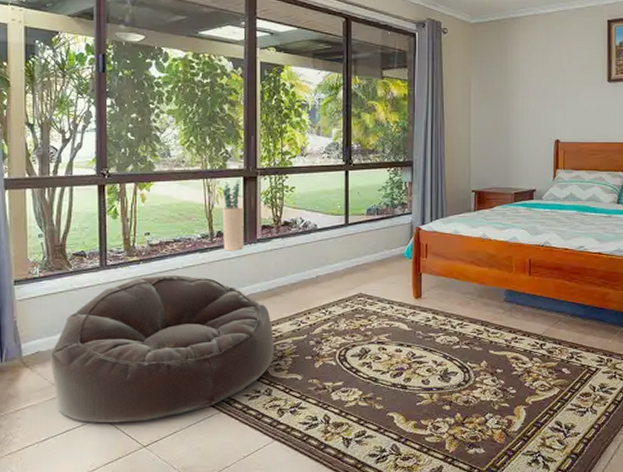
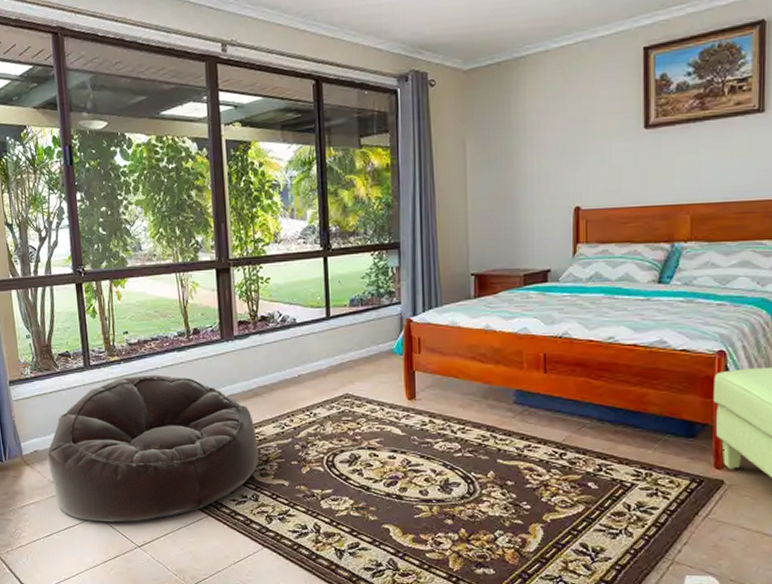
vase: present [223,179,244,251] -> none [196,271,221,350]

